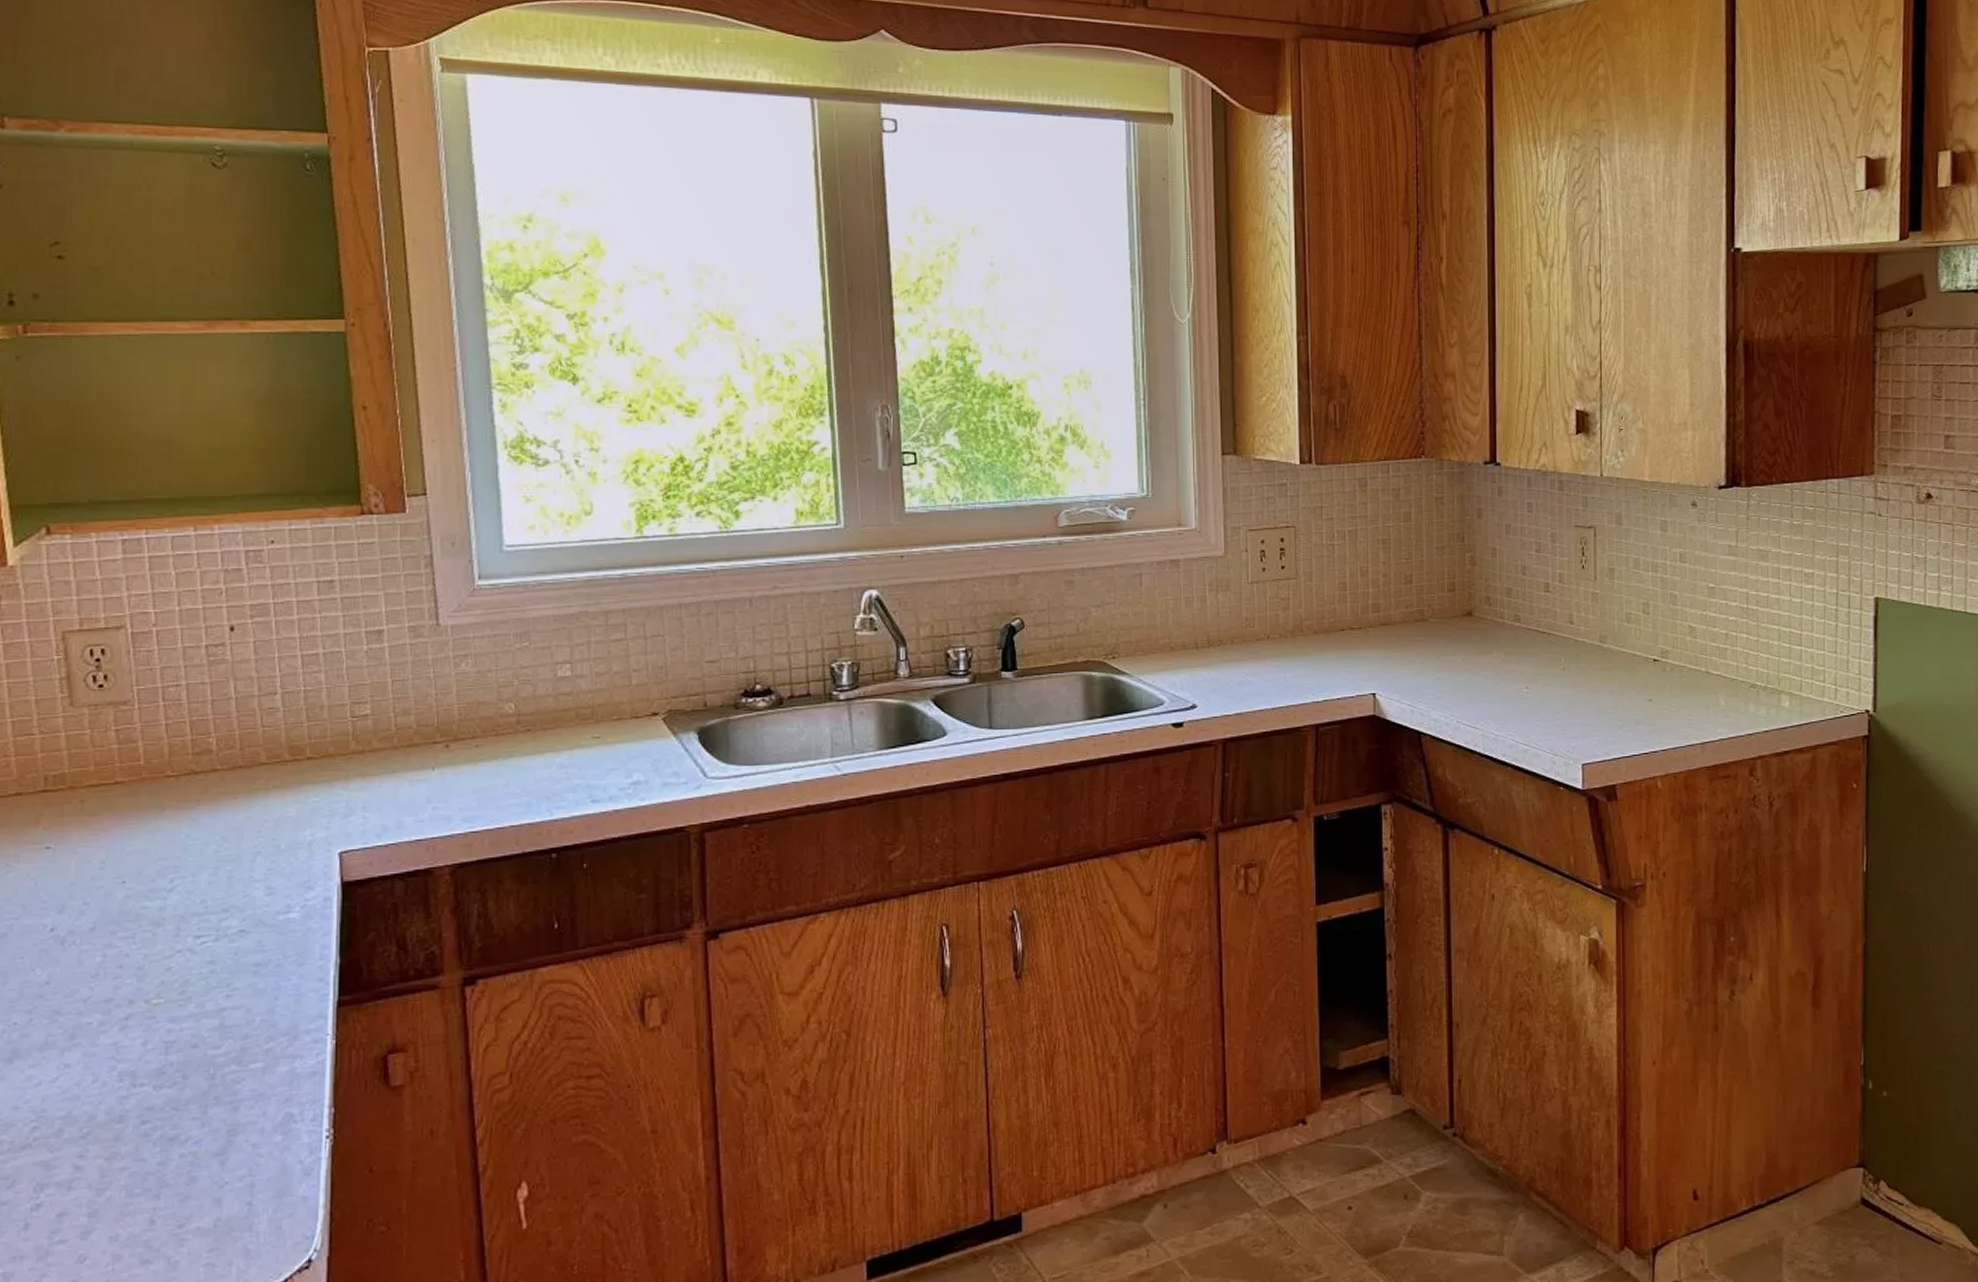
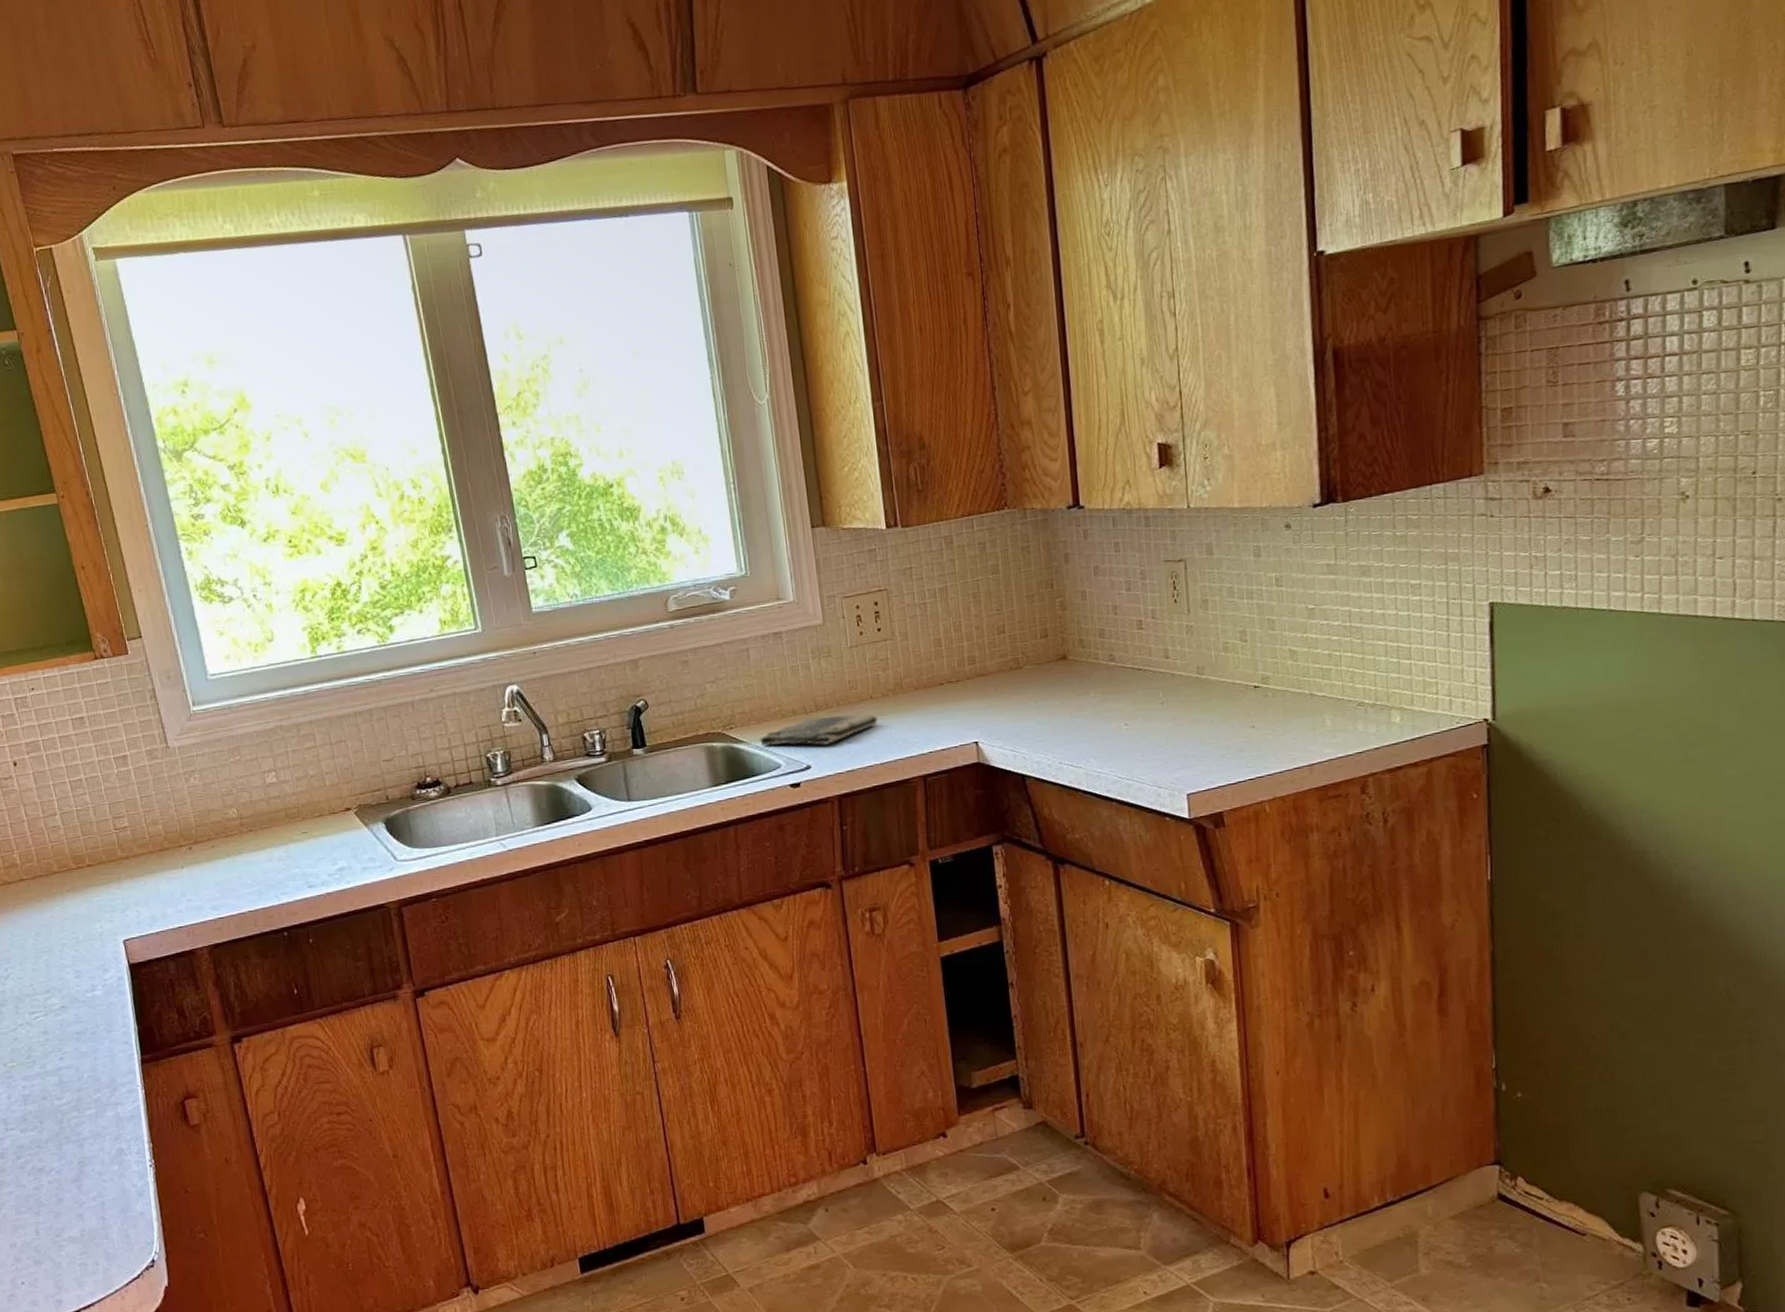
dish towel: none [1144,653,1273,684] -> present [760,714,878,746]

